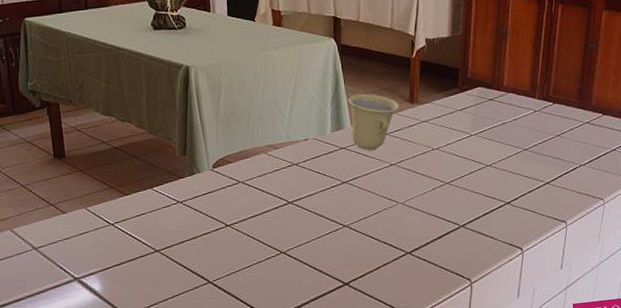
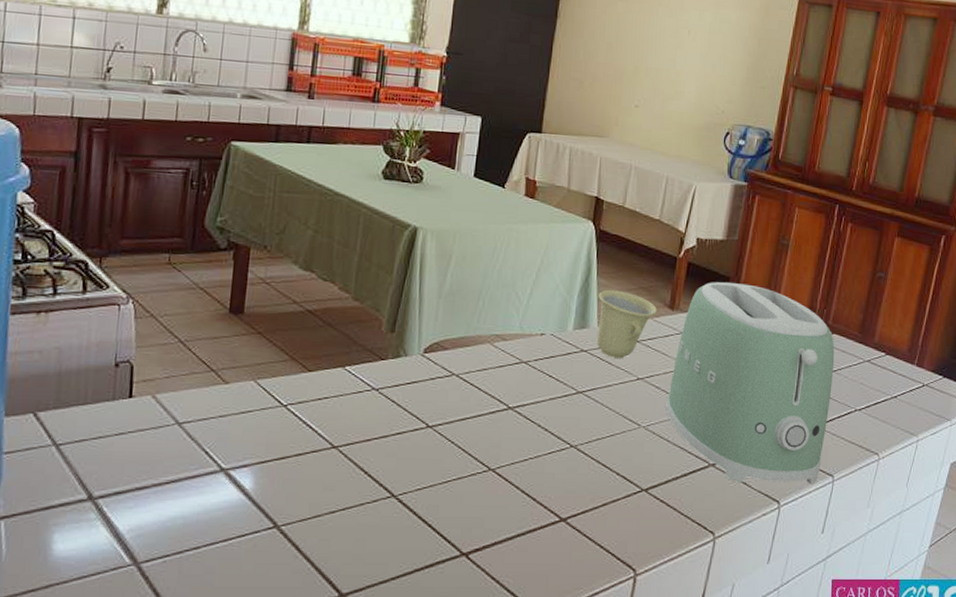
toaster: none [417,72,558,238] -> present [666,282,835,485]

